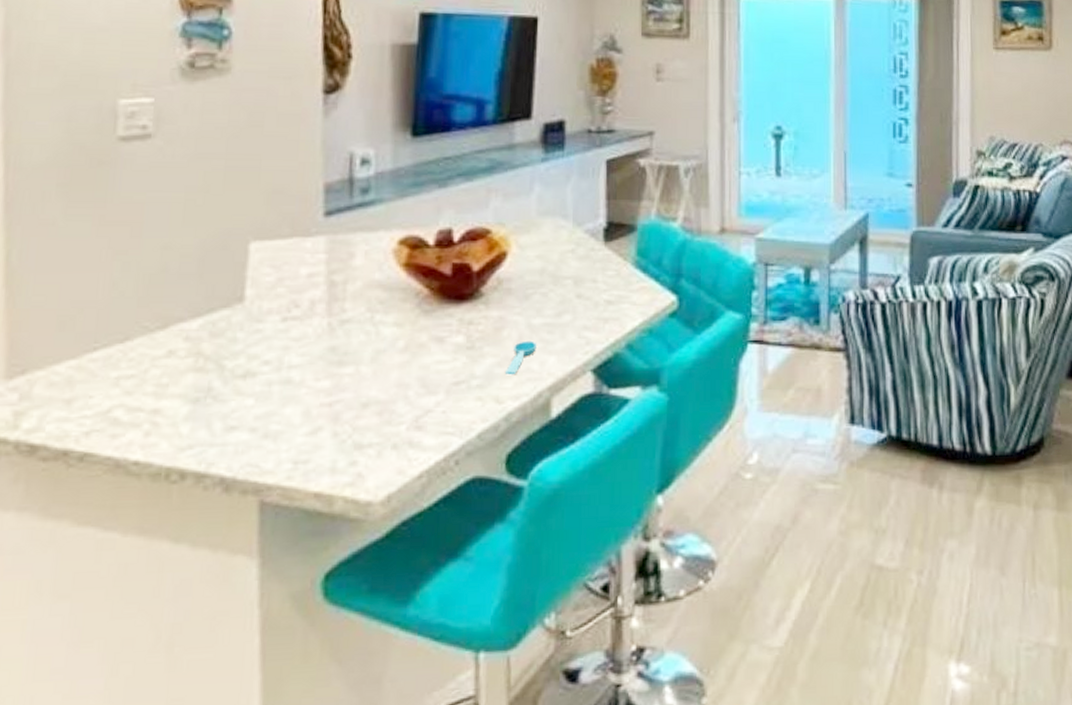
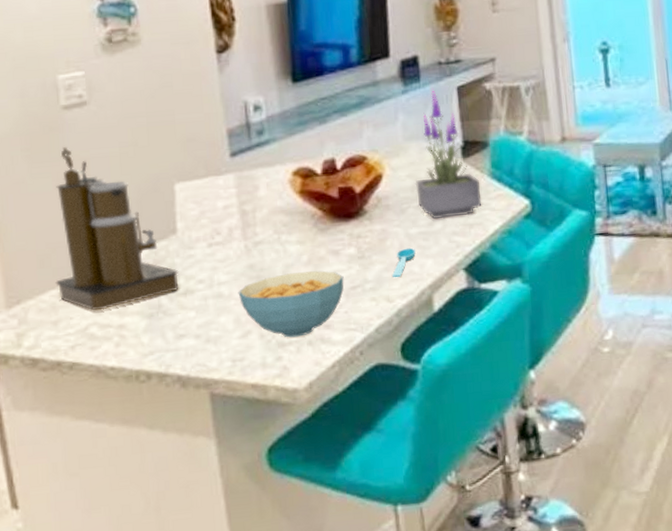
coffee maker: none [76,186,241,390] -> present [55,147,179,311]
cereal bowl: none [312,360,446,439] -> present [238,270,344,338]
potted plant: none [545,158,622,310] -> present [415,88,482,219]

